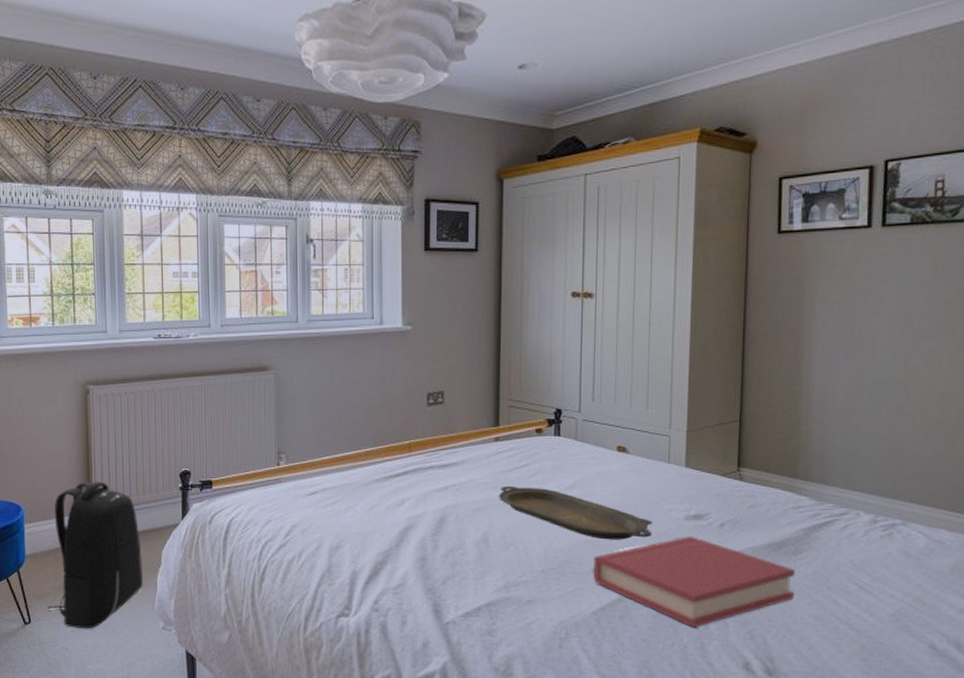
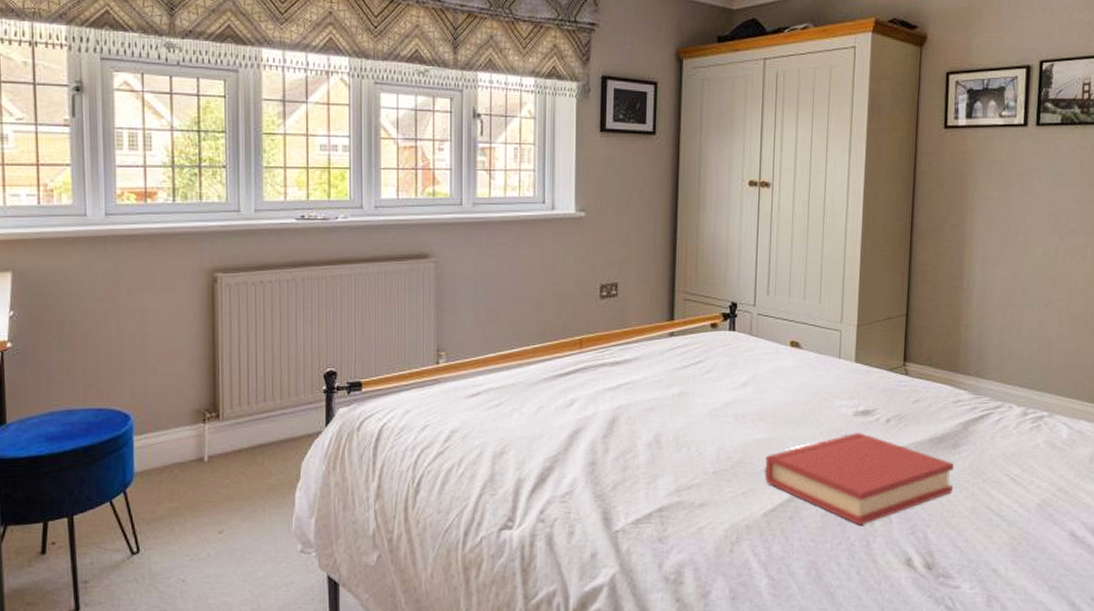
backpack: present [47,481,143,629] -> none [161,385,278,557]
serving tray: present [499,485,653,540] -> none [672,383,823,438]

